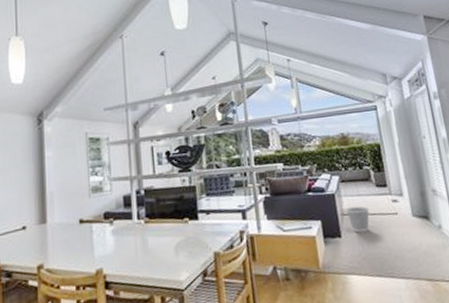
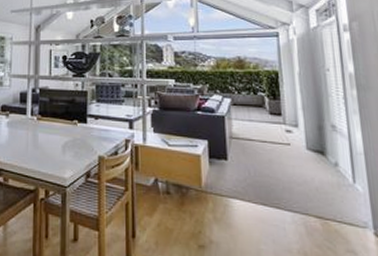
wastebasket: present [346,206,369,233] -> none [235,131,260,158]

